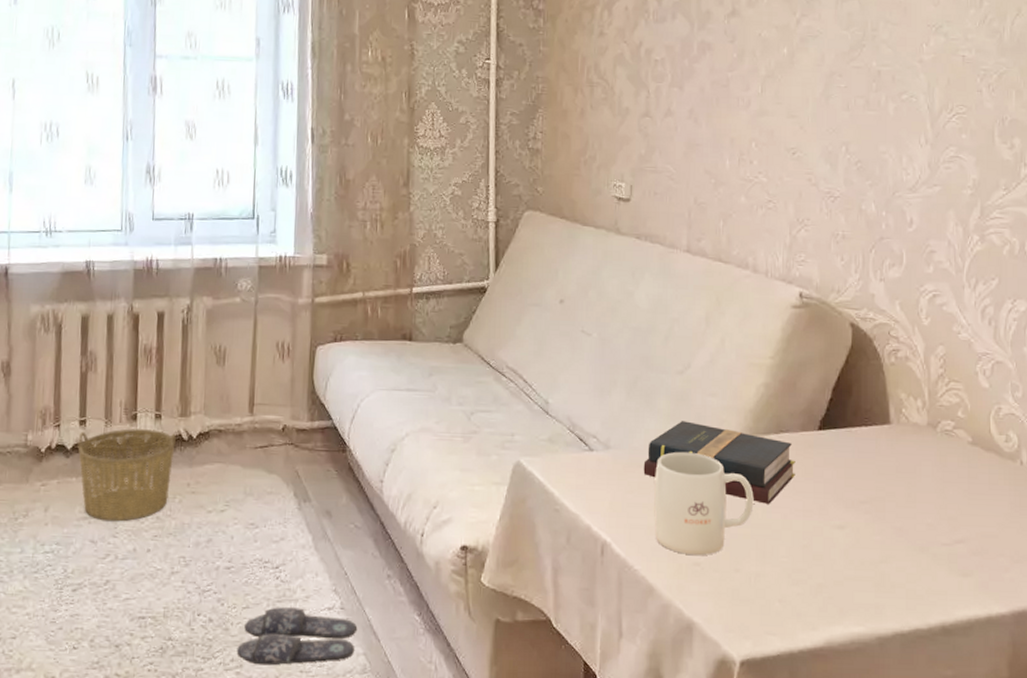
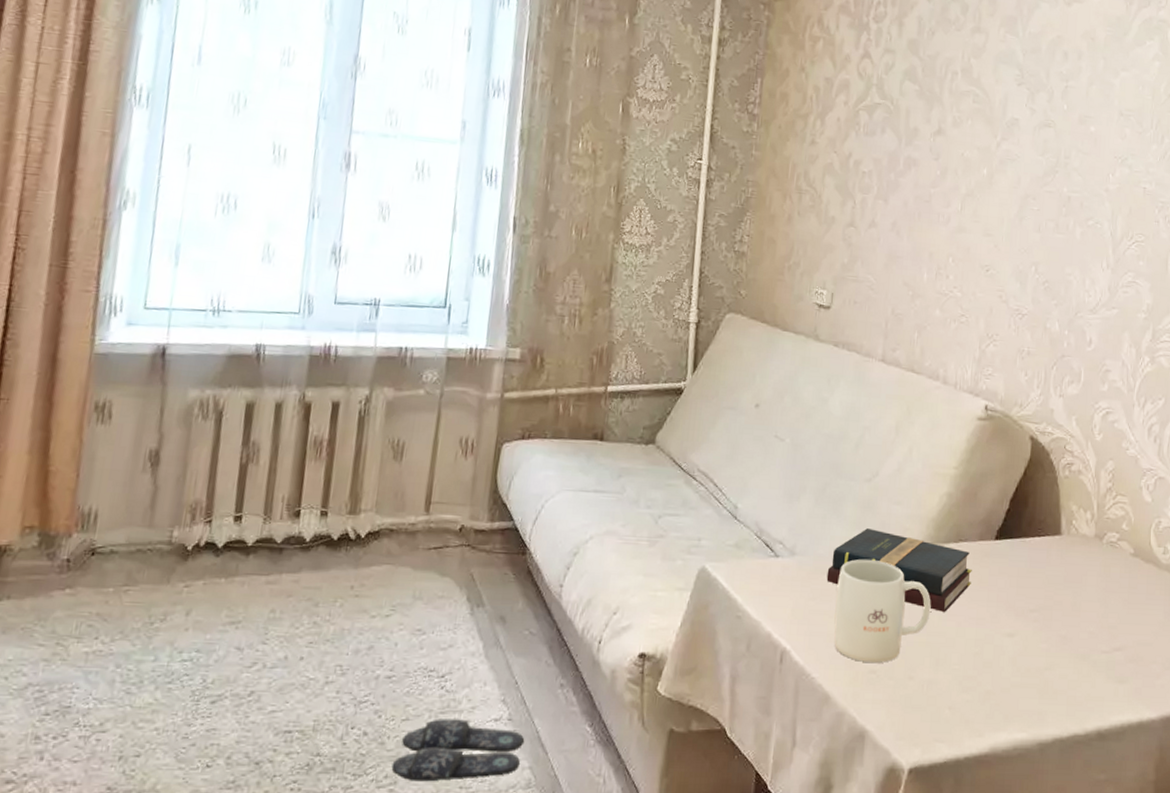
basket: present [77,428,176,522] -> none [230,526,342,627]

